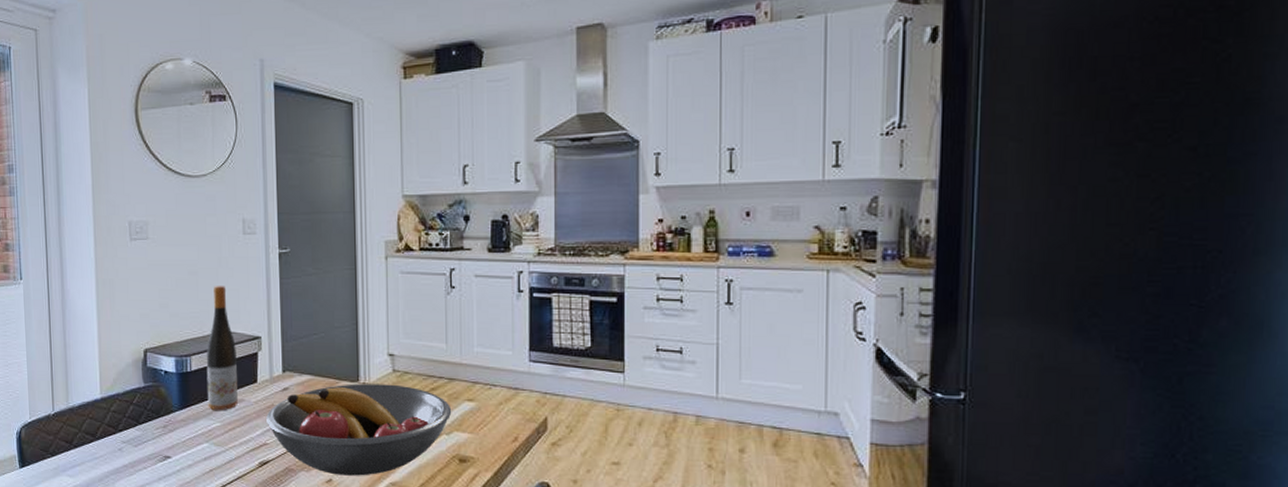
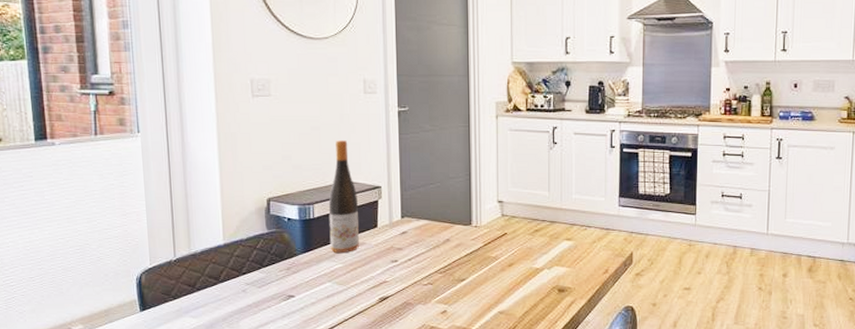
fruit bowl: present [266,384,452,476] -> none [386,227,553,307]

